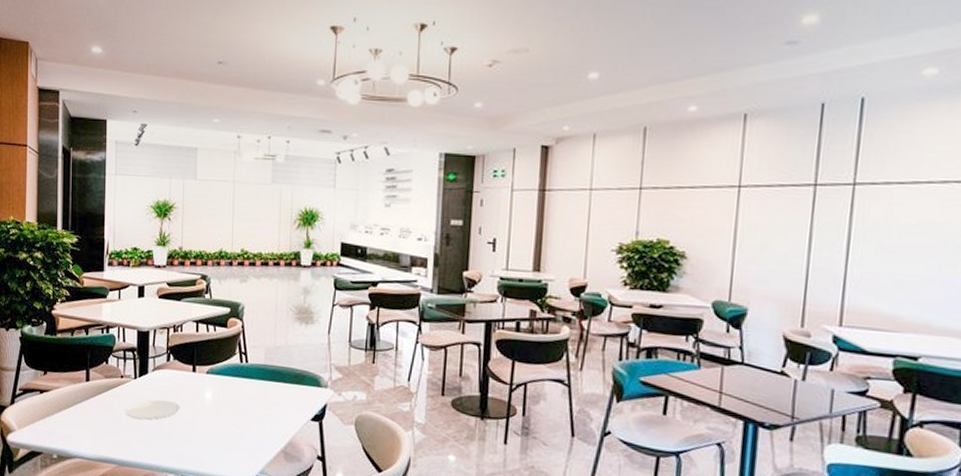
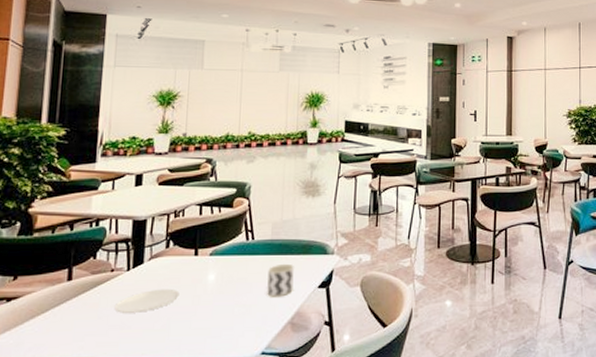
cup: none [259,390,287,424] -> present [266,263,294,297]

